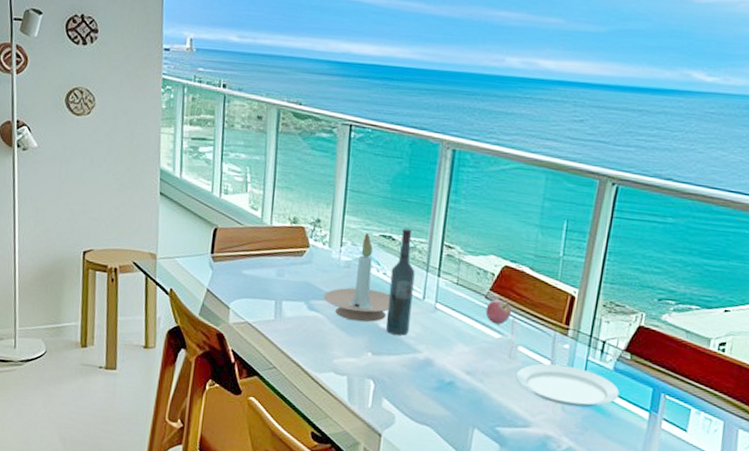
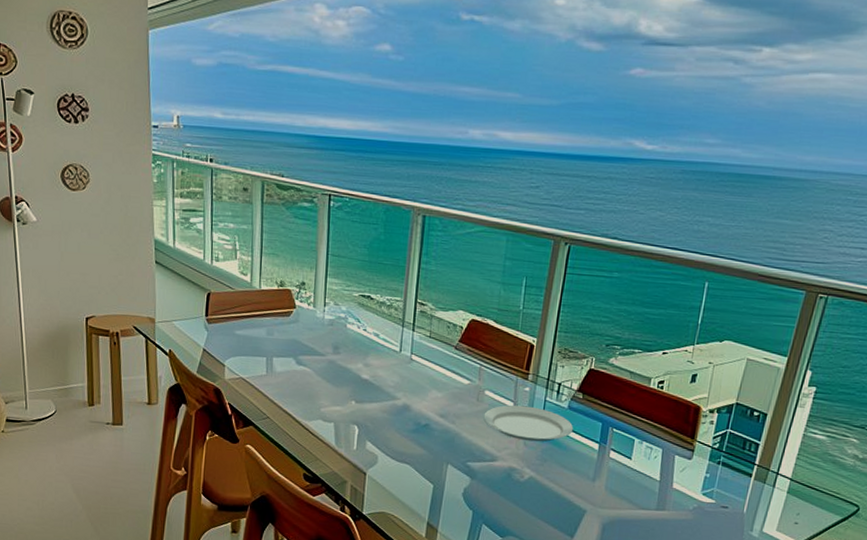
candle holder: present [323,233,390,322] -> none [310,294,370,374]
wine bottle: present [385,228,415,336] -> none [367,288,392,385]
fruit: present [485,299,512,325] -> none [455,350,479,372]

